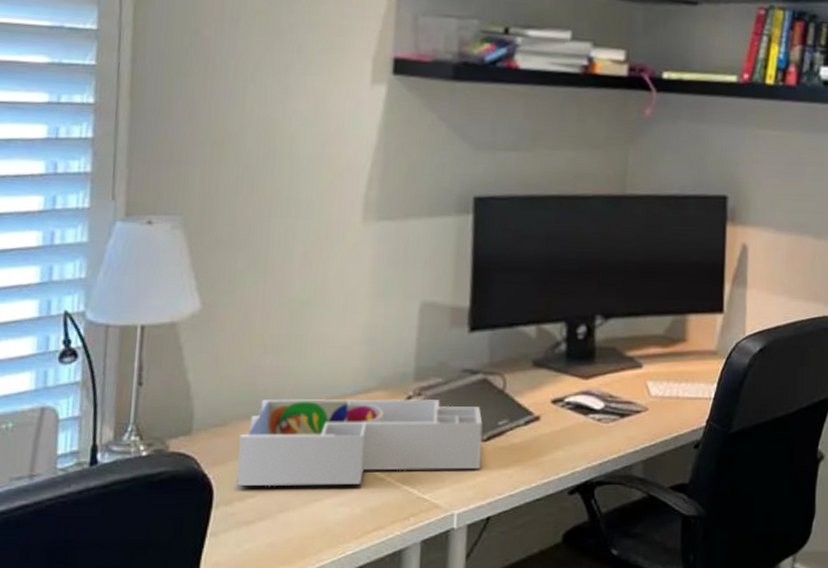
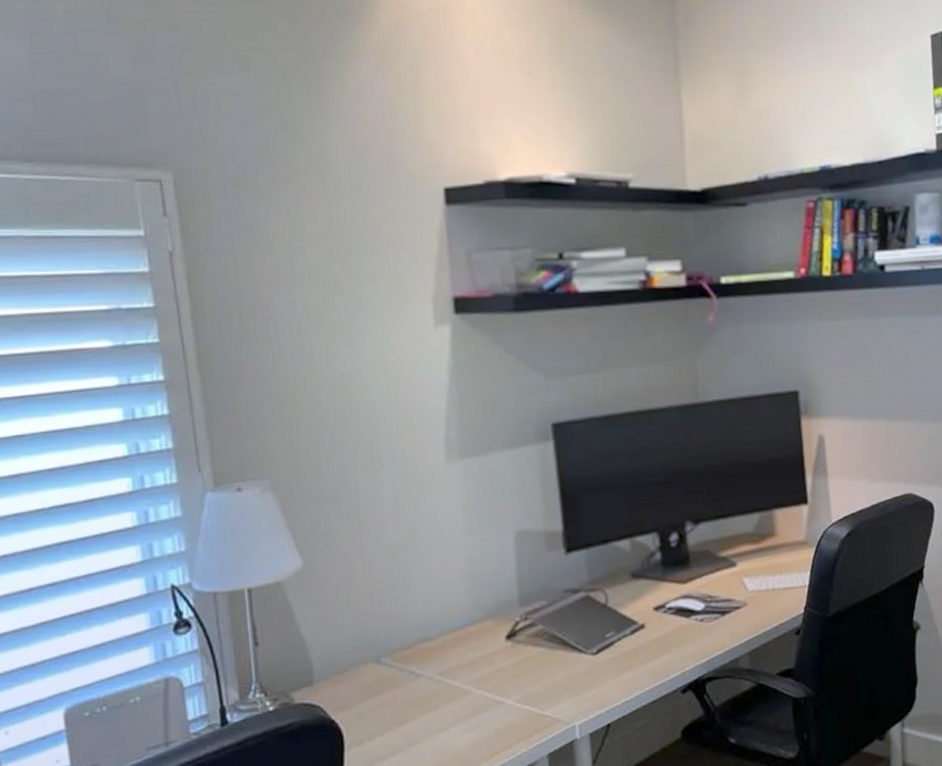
desk organizer: present [236,398,483,487] -> none [359,621,594,727]

